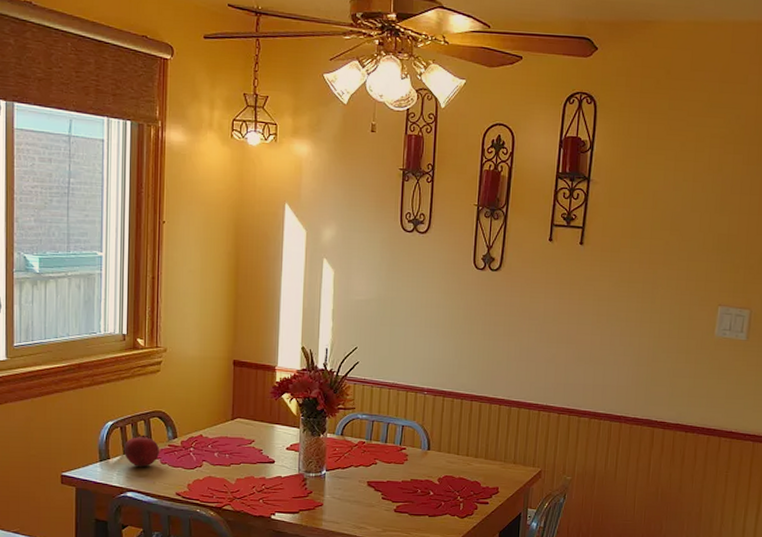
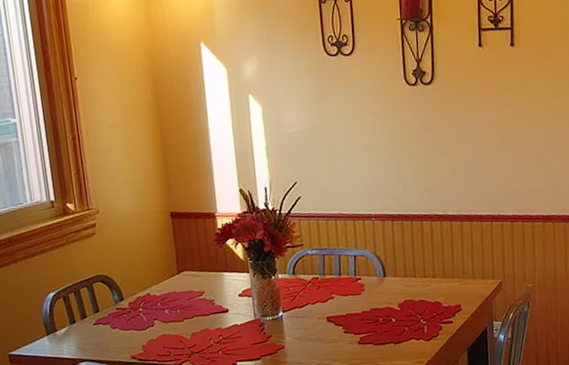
fruit: present [123,433,160,467] -> none [69,301,109,335]

